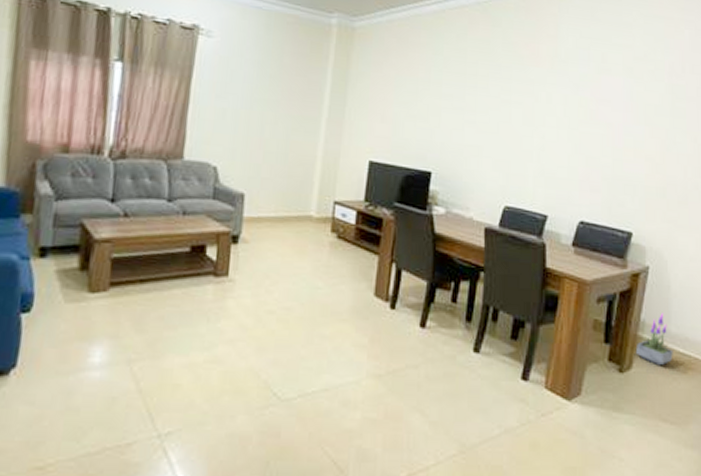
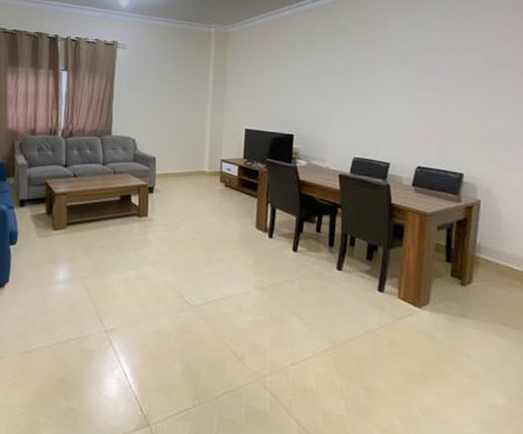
potted plant: present [635,313,673,366] -> none [474,237,509,281]

